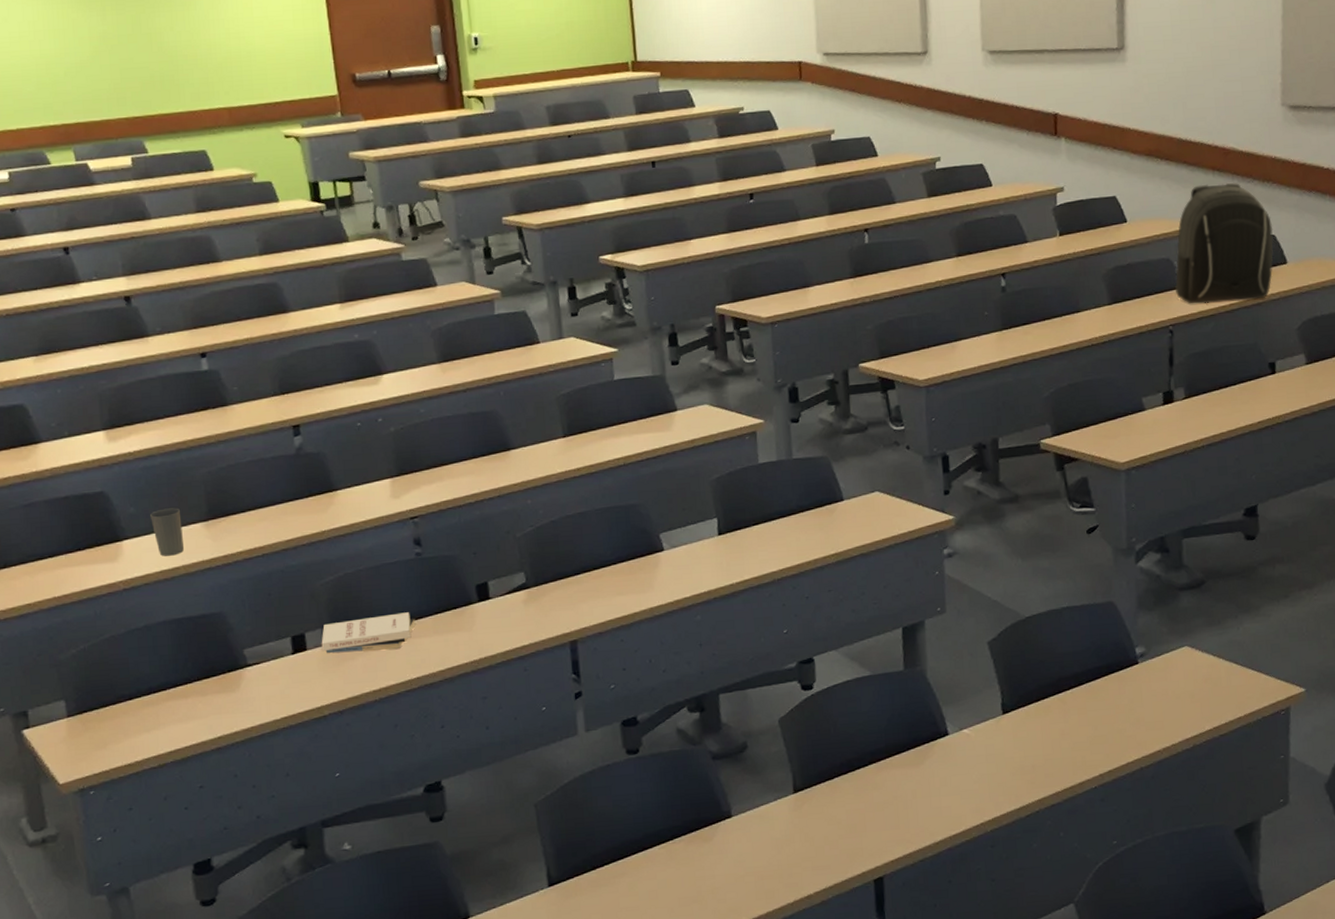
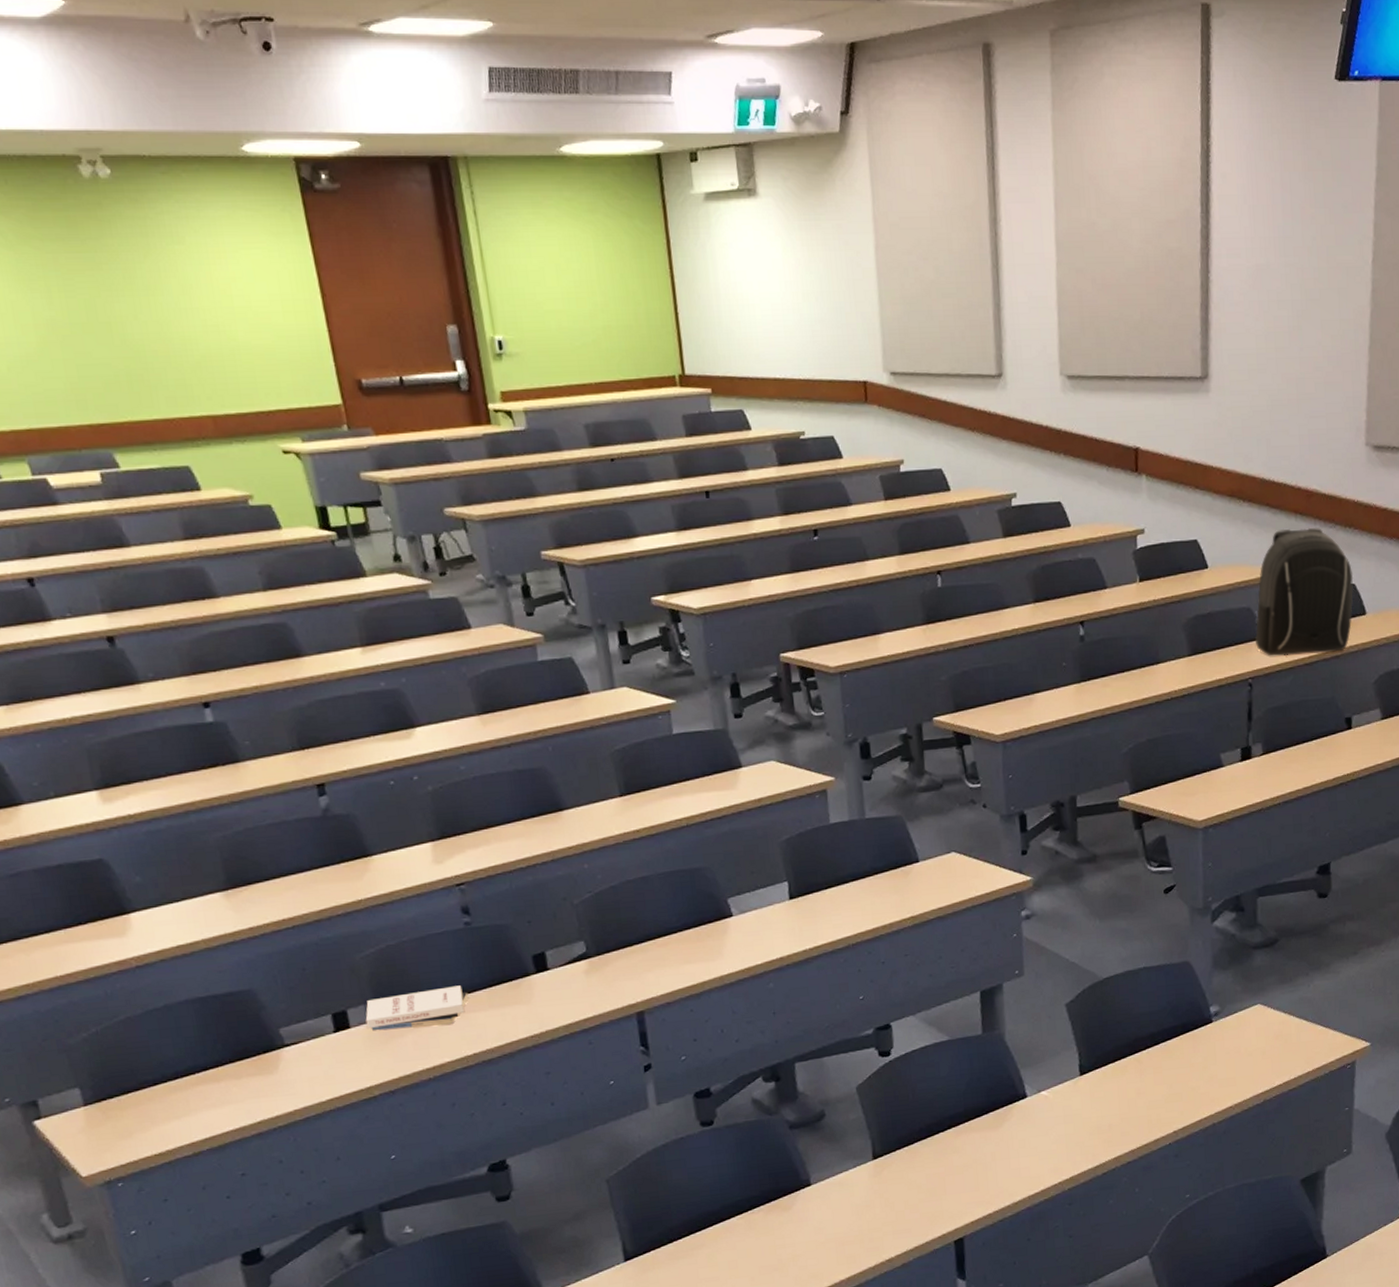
cup: present [150,508,185,557] -> none [160,876,203,931]

